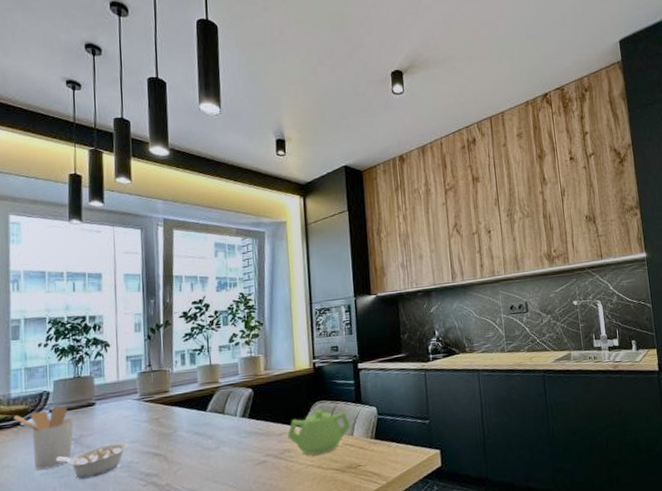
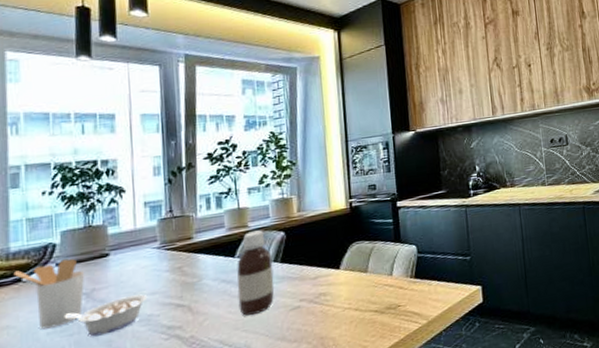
bottle: none [208,386,242,467] -> present [236,230,274,316]
teapot: present [287,409,351,455] -> none [323,249,390,298]

